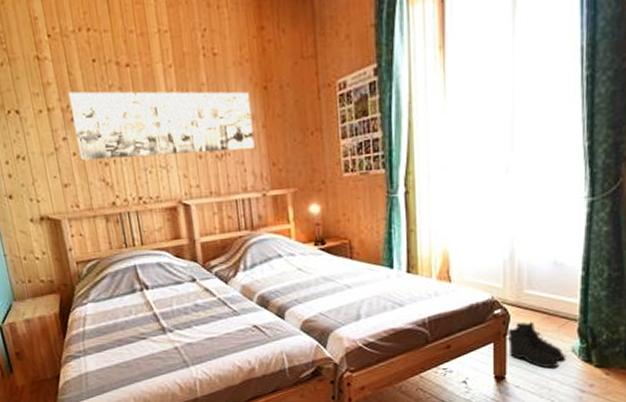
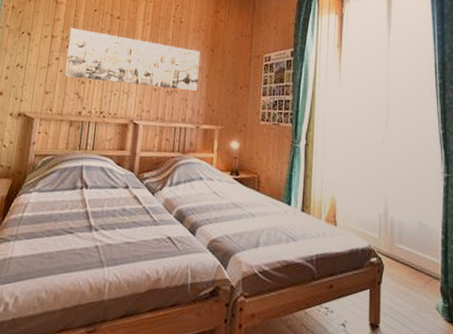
boots: present [507,321,565,369] -> none [381,272,430,324]

